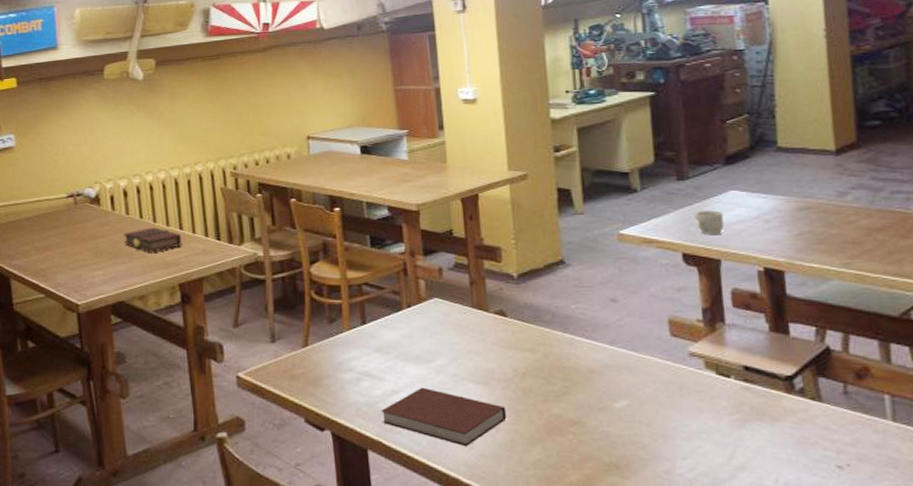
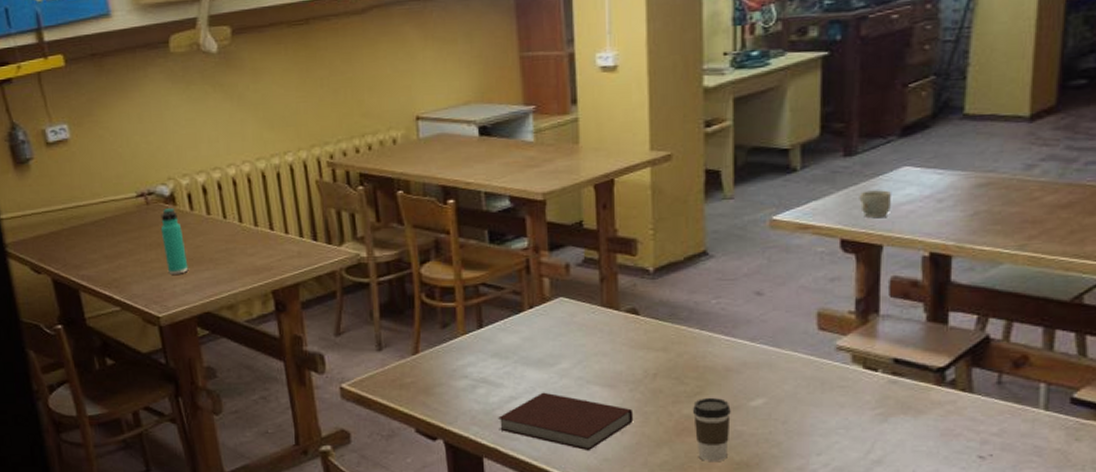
thermos bottle: none [85,207,107,266] -> present [160,207,189,275]
book: present [124,227,182,252] -> none [206,228,274,257]
coffee cup: none [560,397,598,463] -> present [692,397,731,463]

